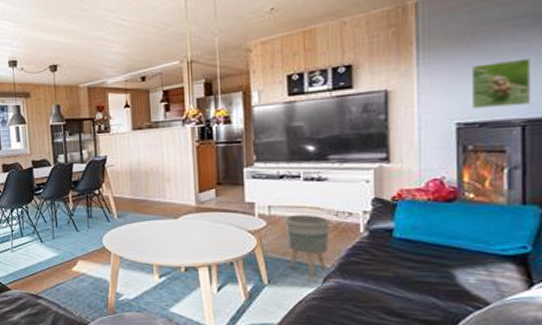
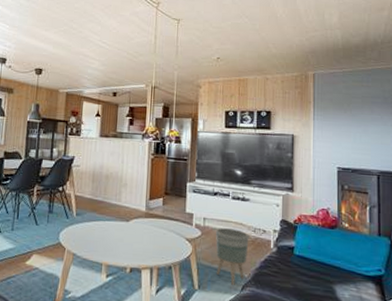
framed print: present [471,58,532,109] -> none [347,126,383,160]

